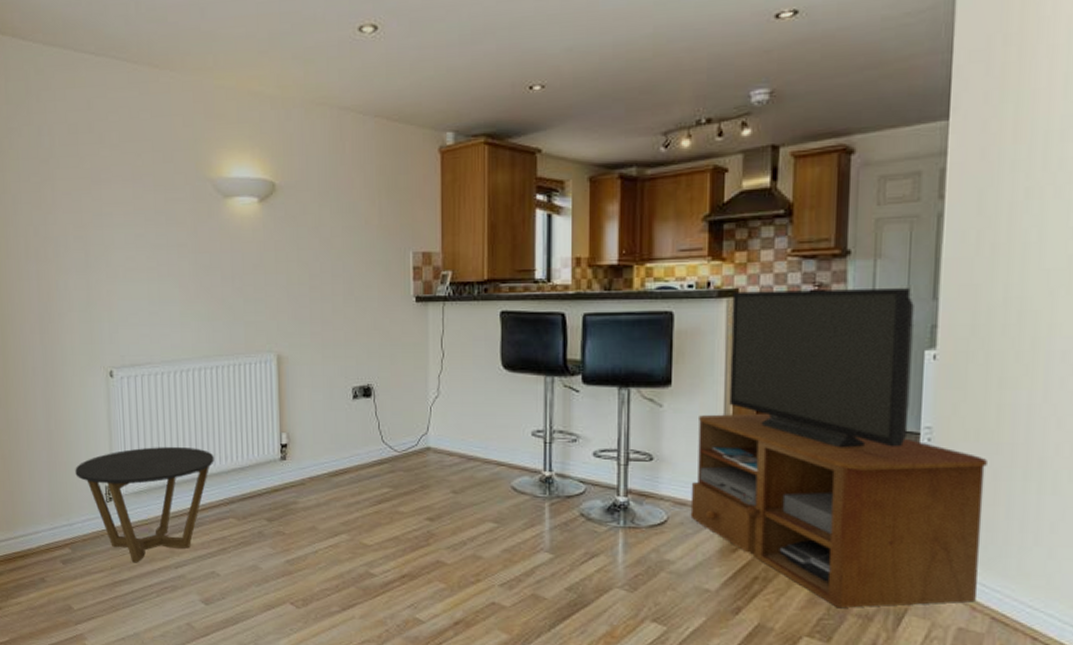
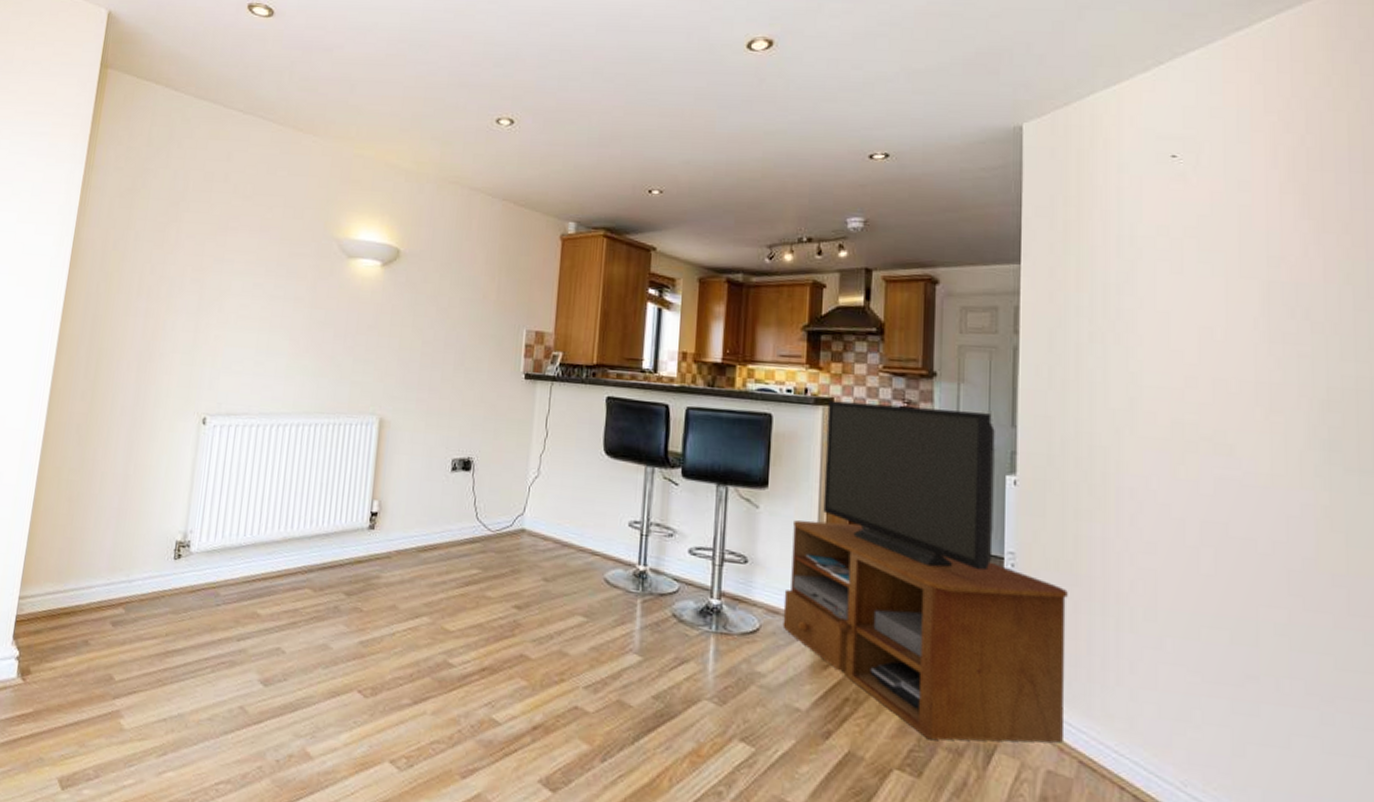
side table: present [75,446,214,563] -> none [145,502,299,632]

